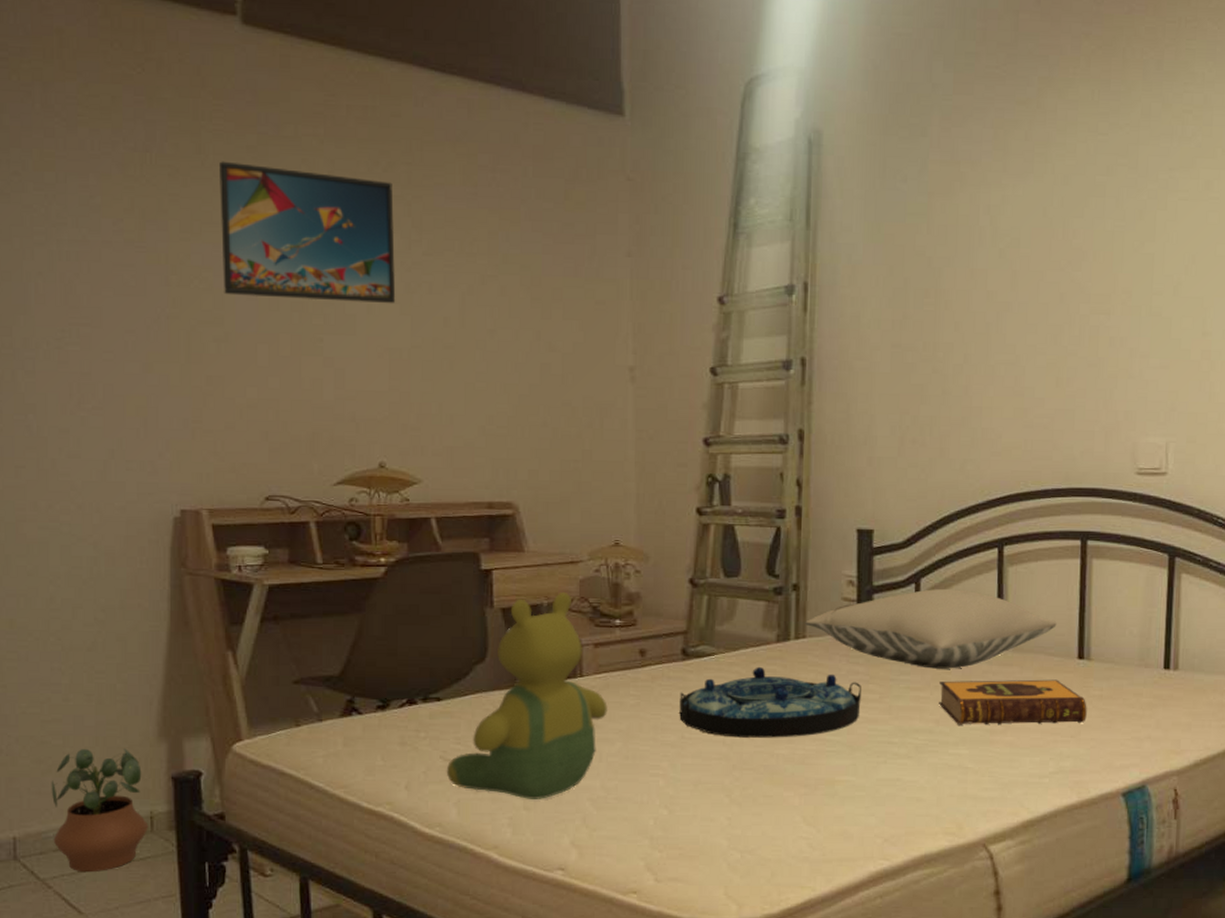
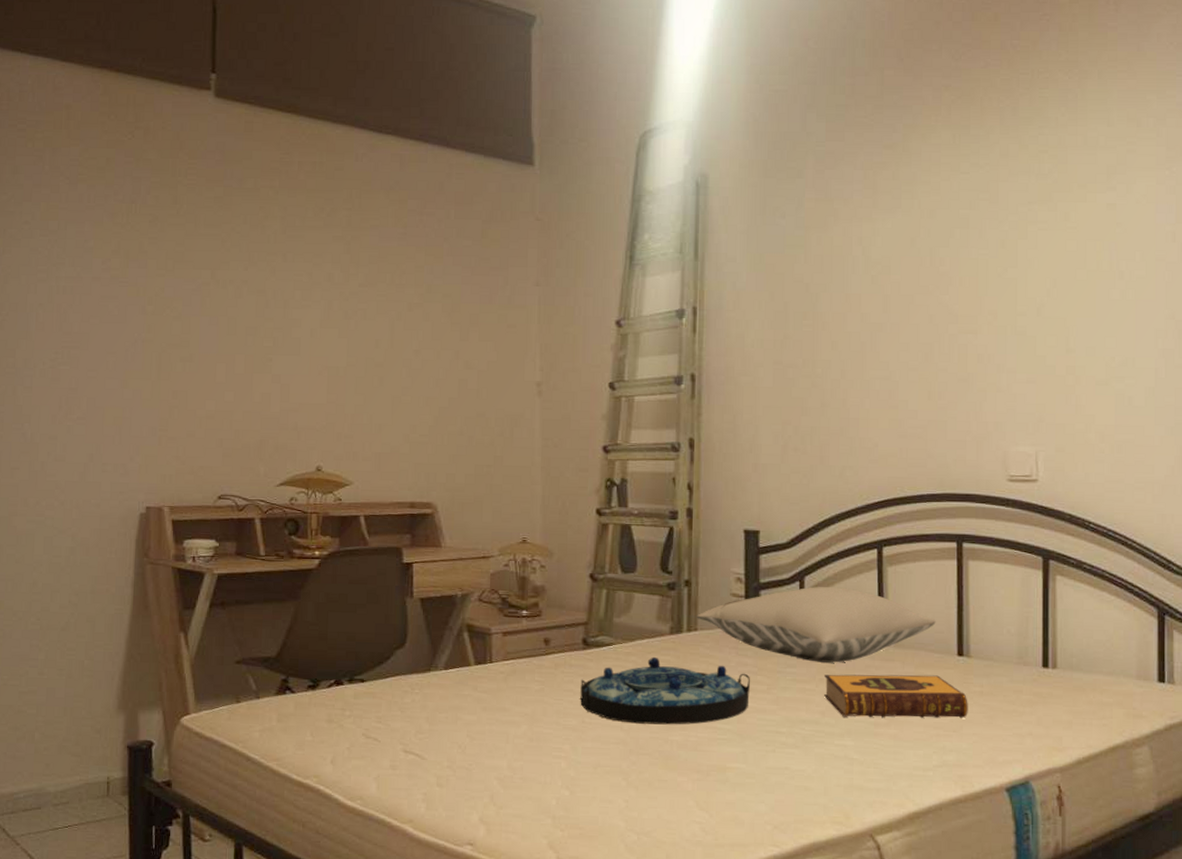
potted plant: present [51,748,149,873] -> none [23,718,106,832]
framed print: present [219,161,396,304] -> none [190,210,335,329]
teddy bear: present [446,593,608,799] -> none [367,585,514,777]

